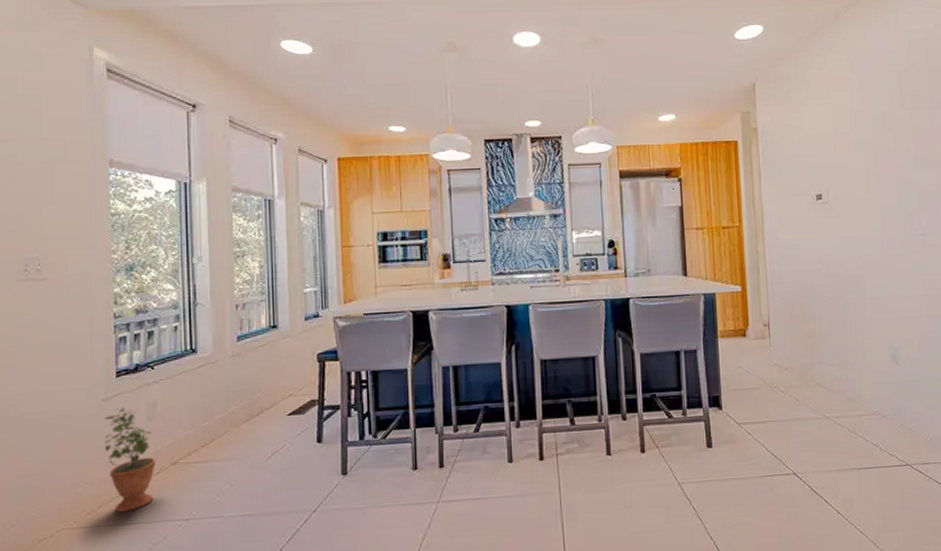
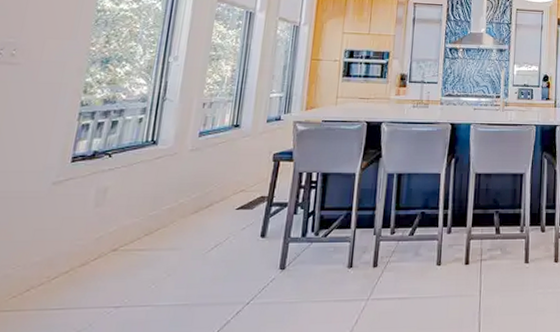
potted plant: present [104,408,156,512] -> none [42,192,98,297]

